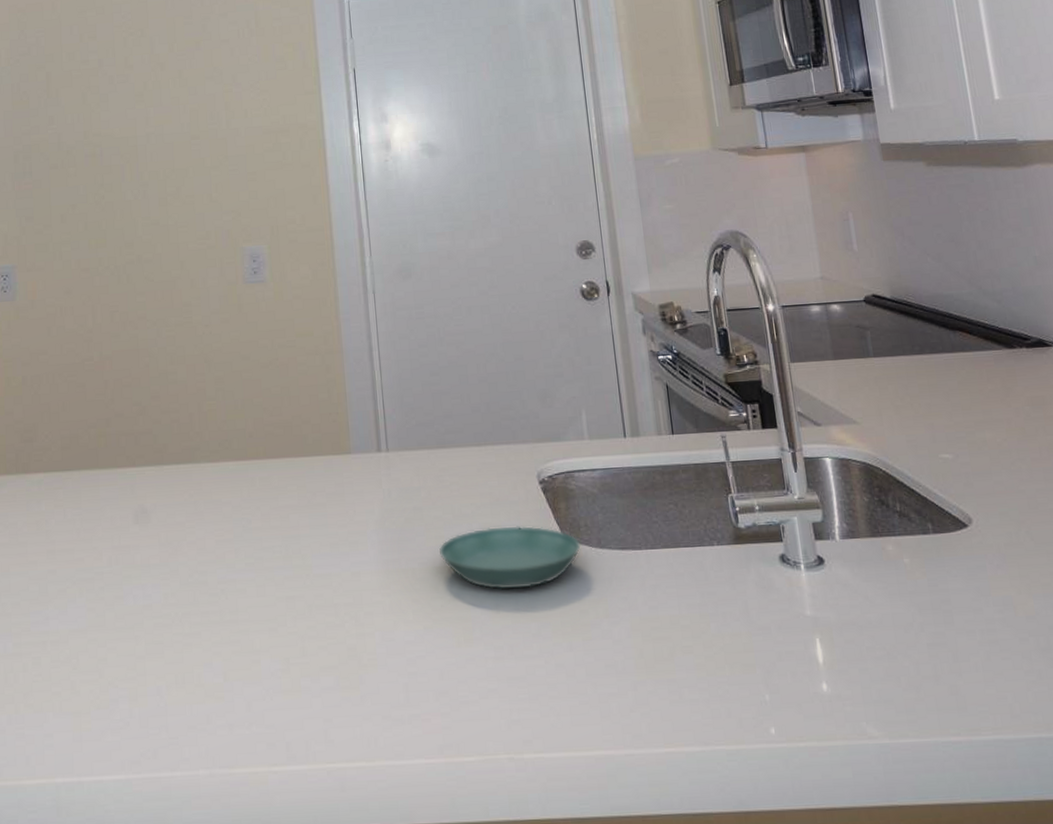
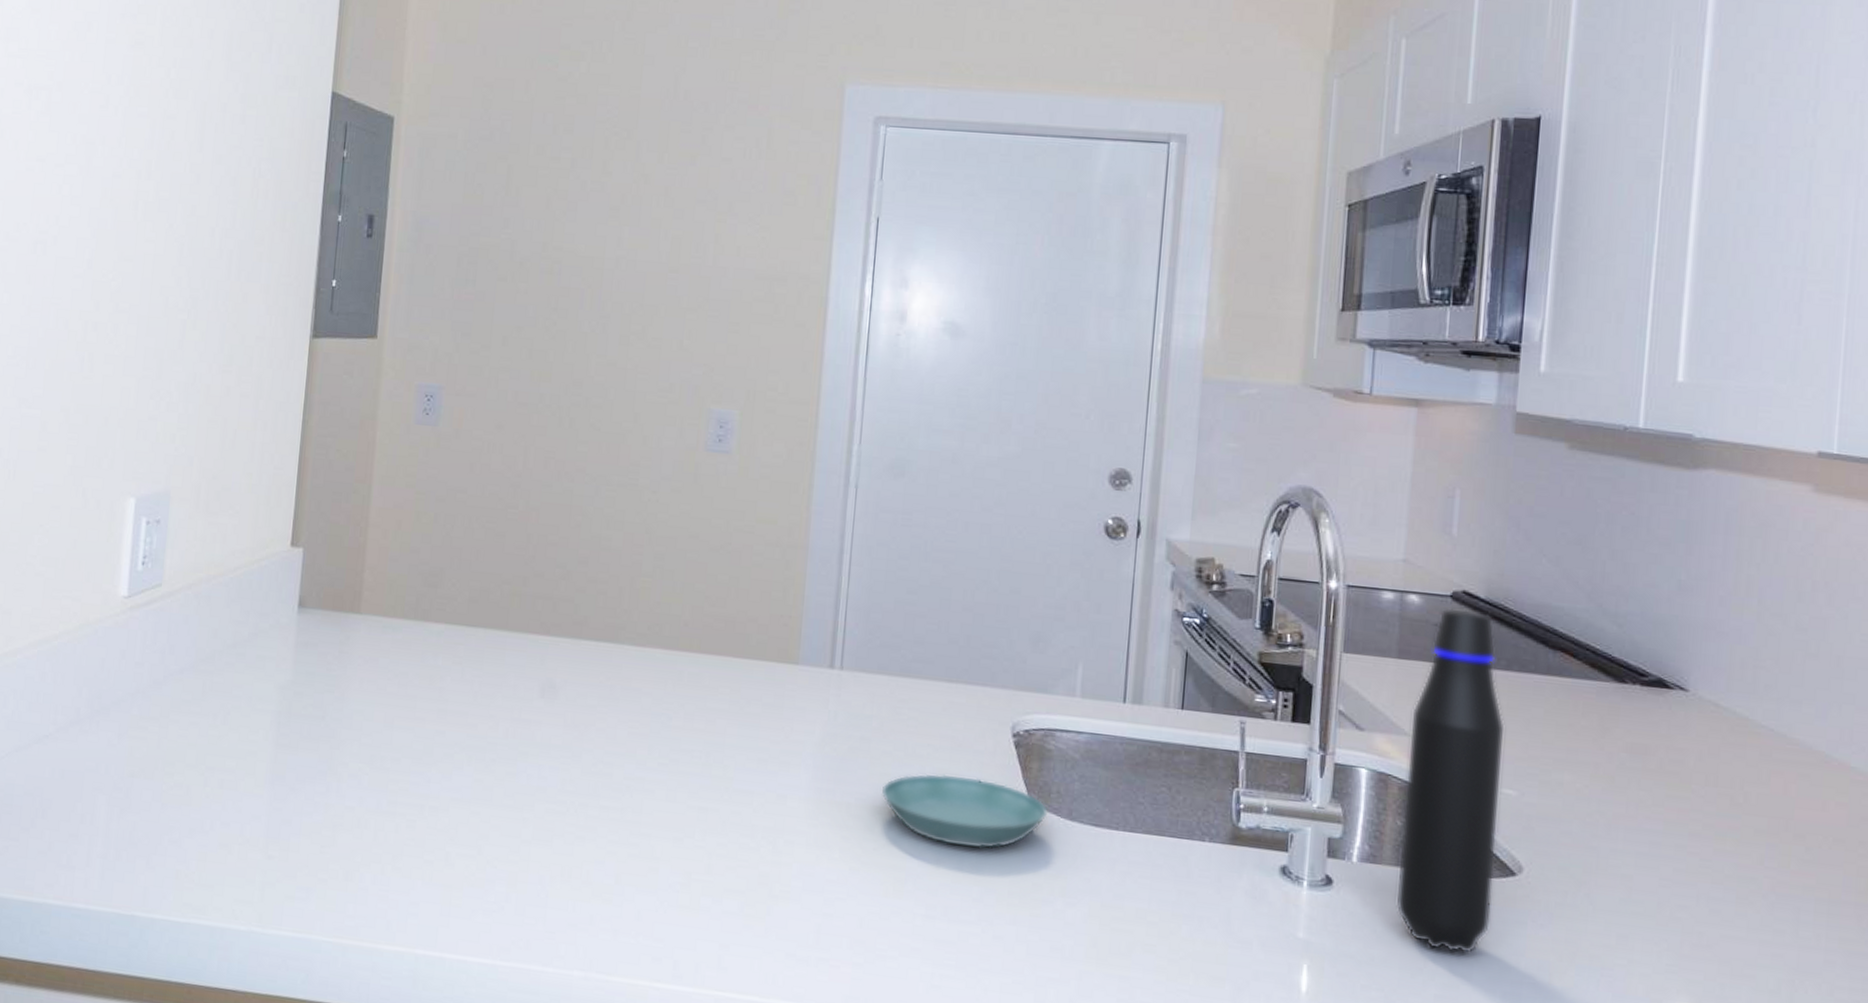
water bottle: none [854,309,958,604] -> present [1395,608,1506,953]

